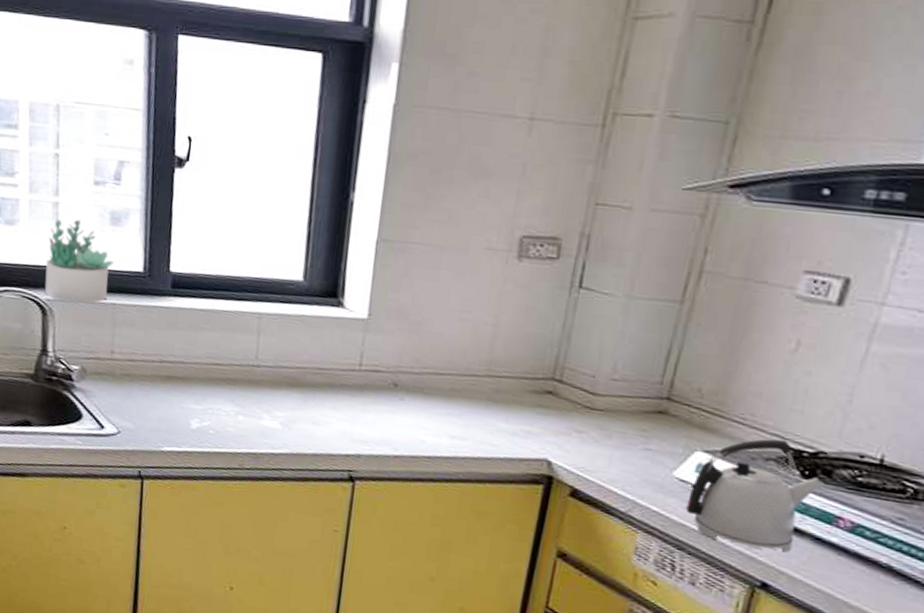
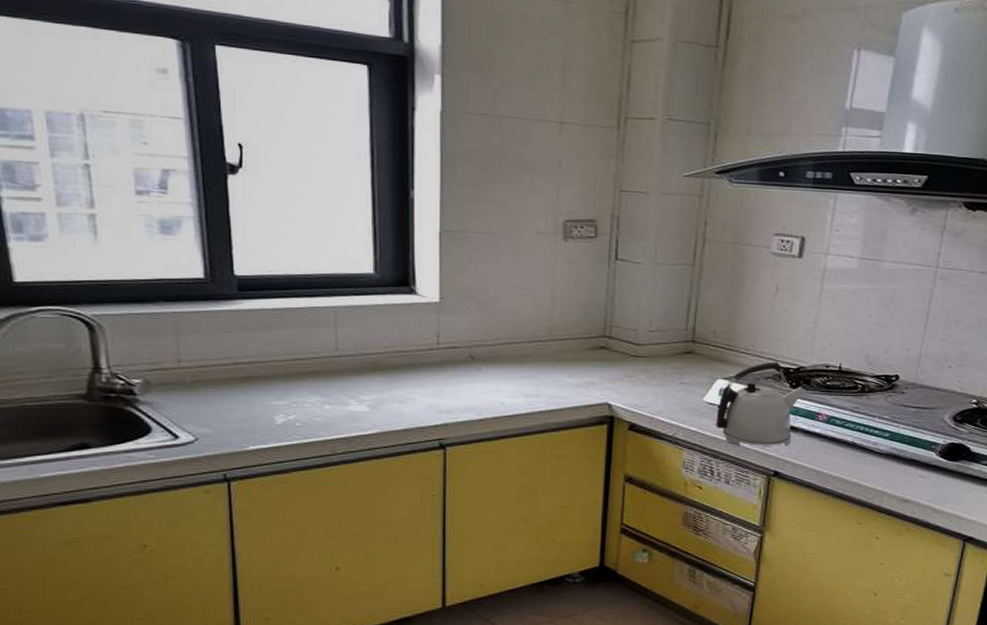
succulent plant: present [44,219,115,304] -> none [87,230,170,316]

